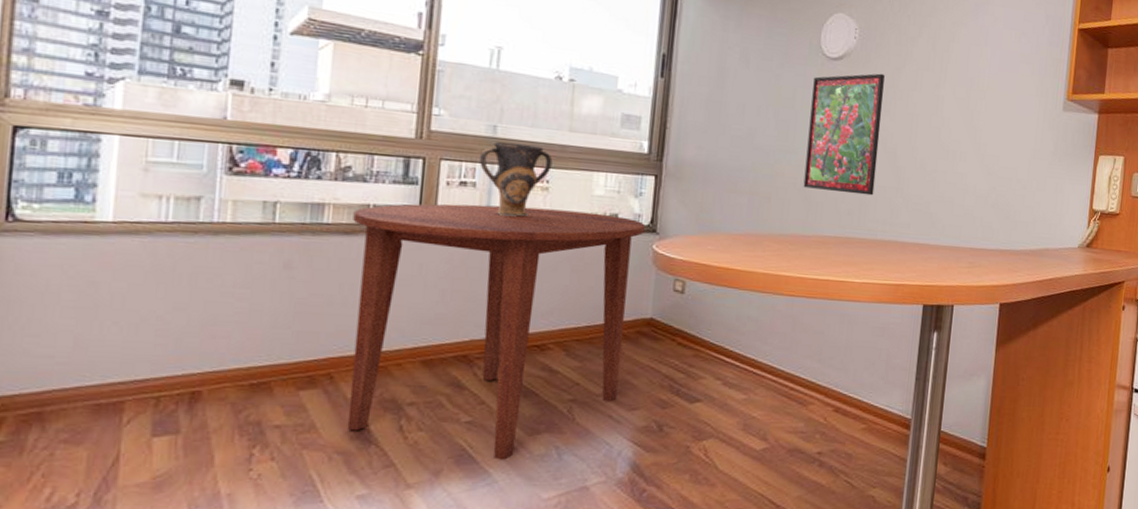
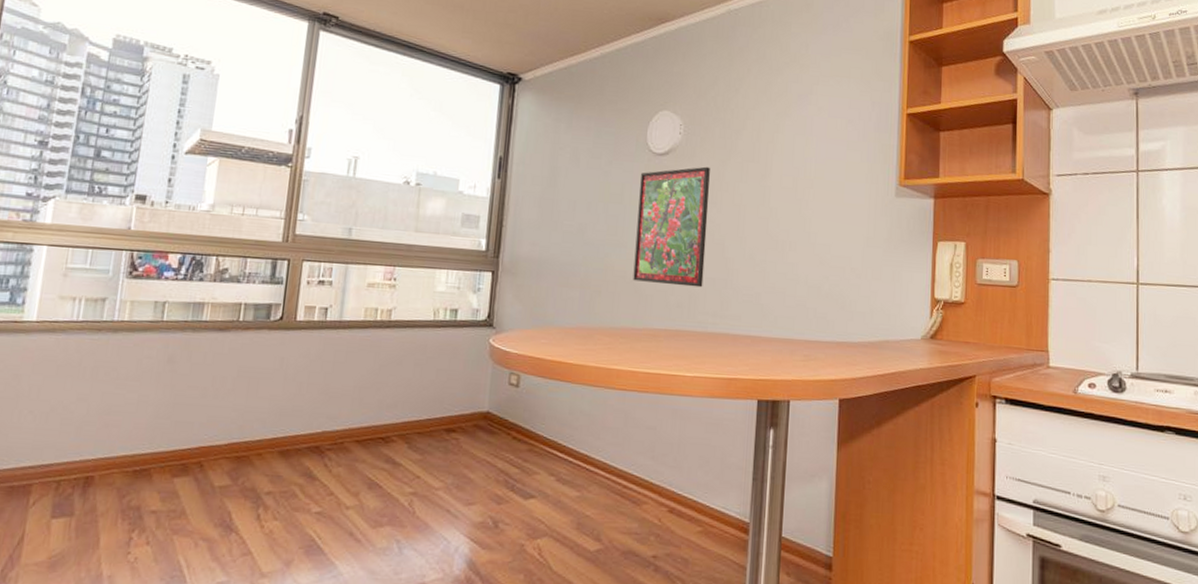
dining table: present [347,203,645,460] -> none [212,301,483,552]
vase: present [480,141,553,217] -> none [336,242,400,313]

